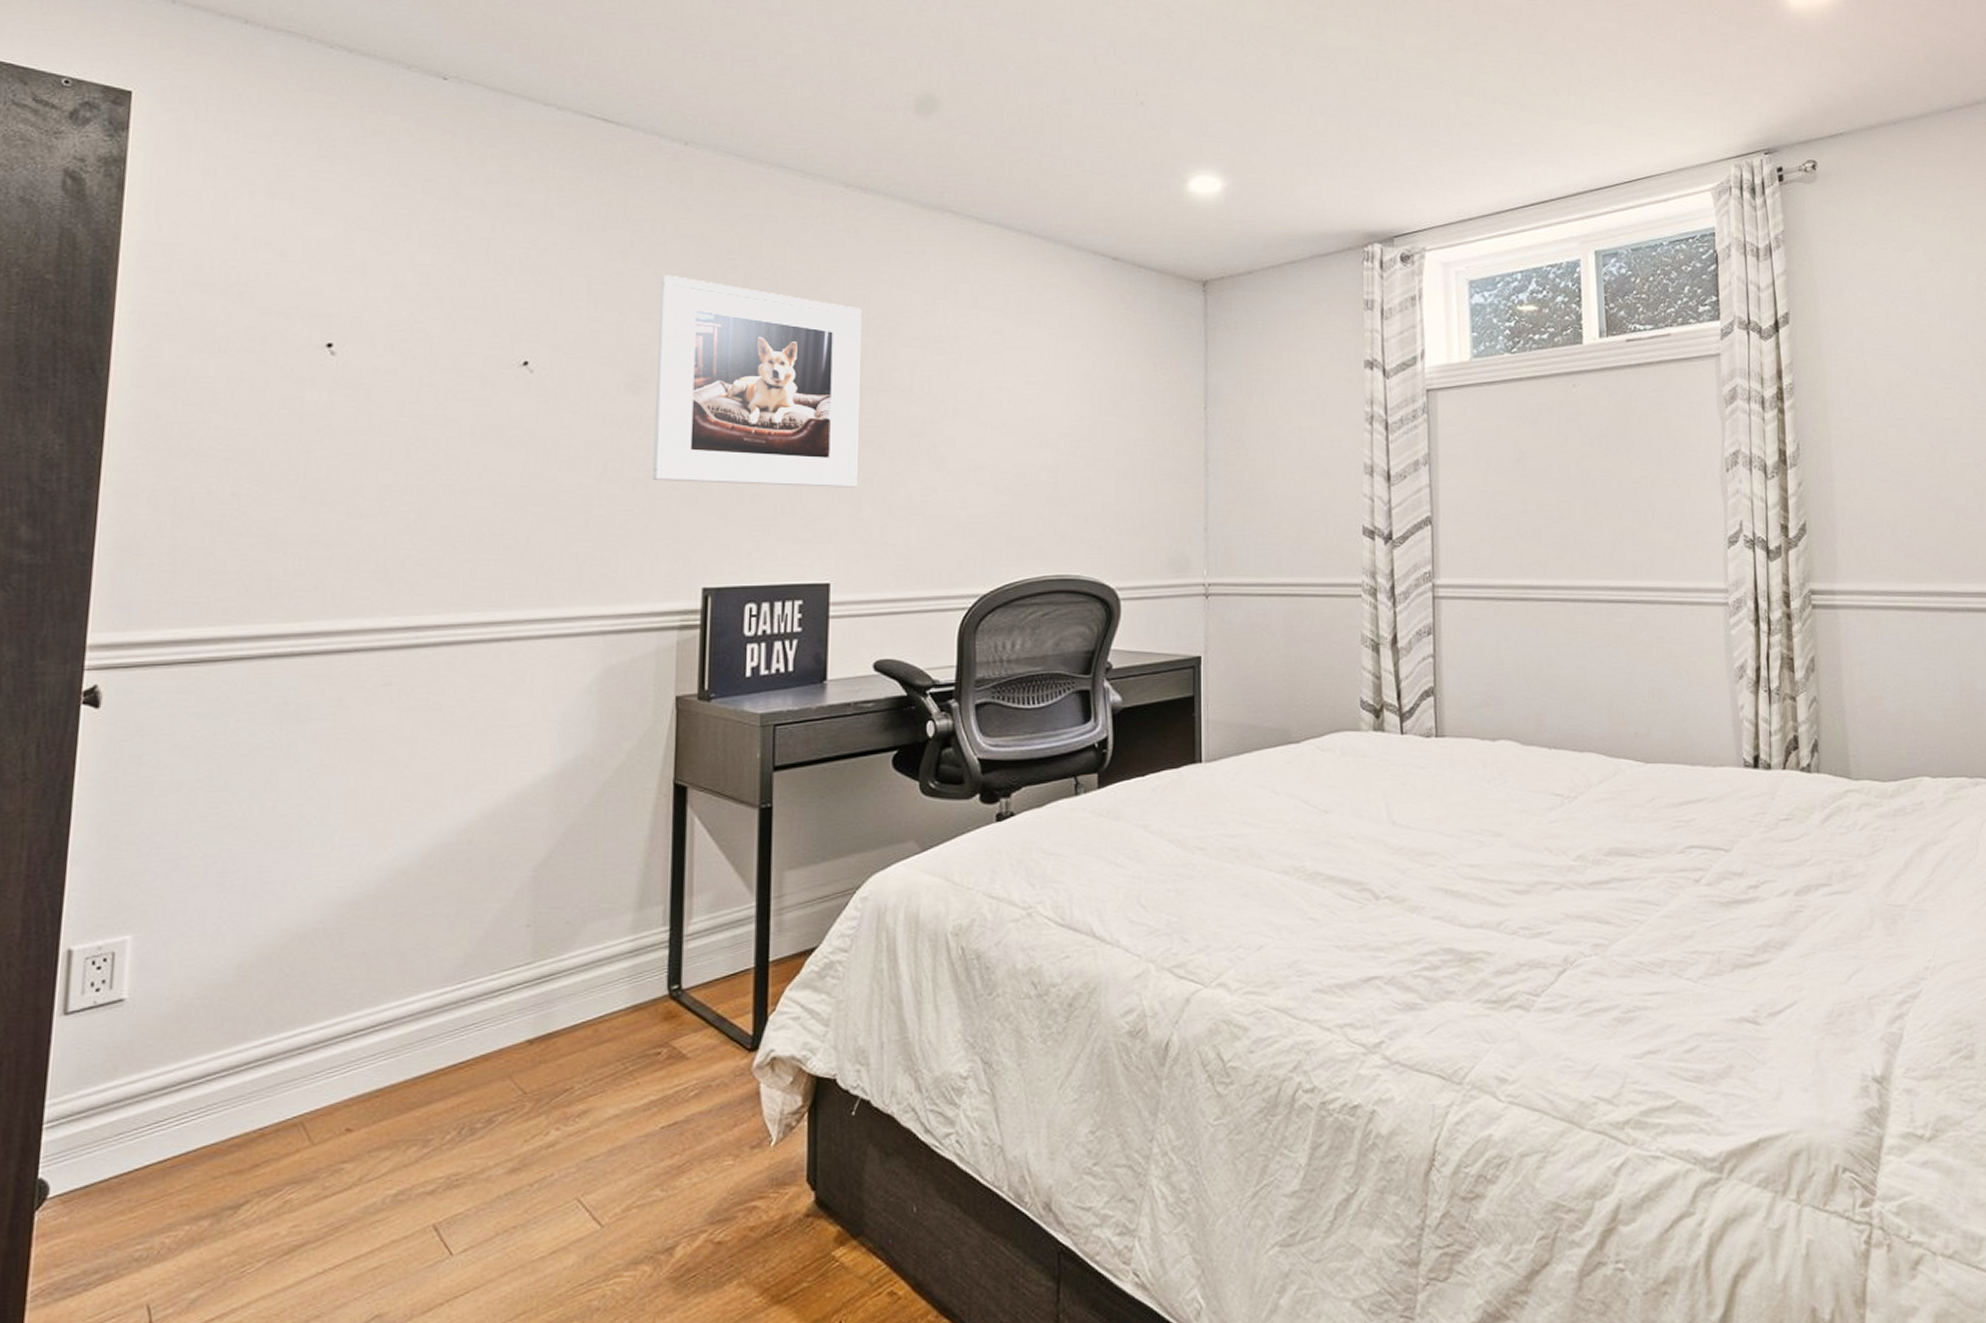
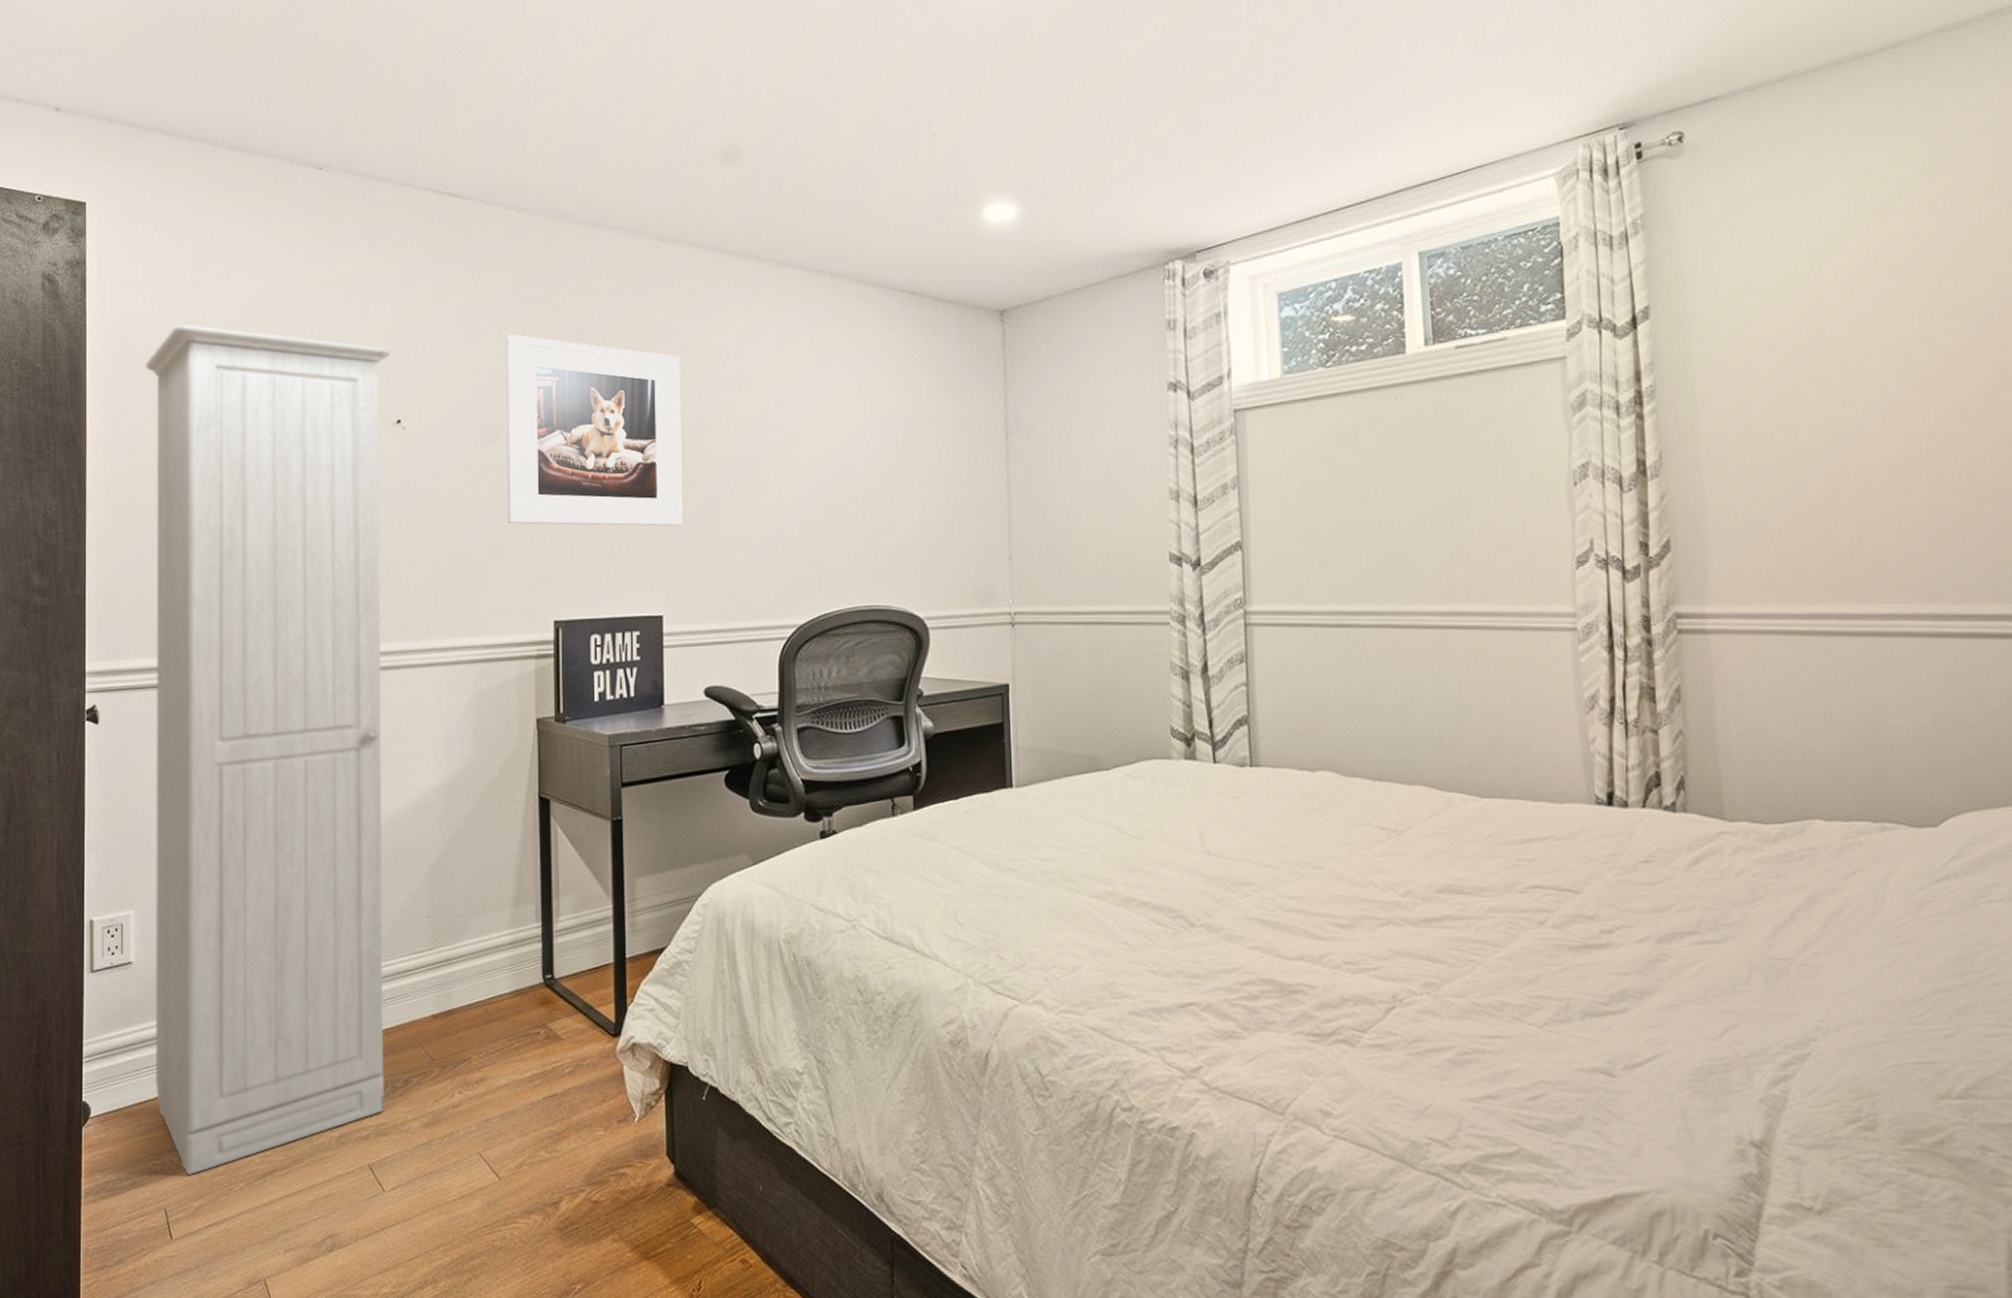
cabinet: none [146,240,522,1261] -> present [144,324,392,1176]

